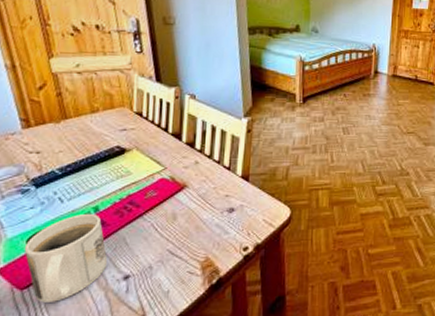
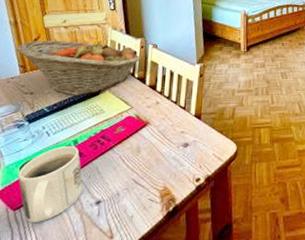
fruit basket: none [16,88,175,156] -> present [16,40,140,96]

